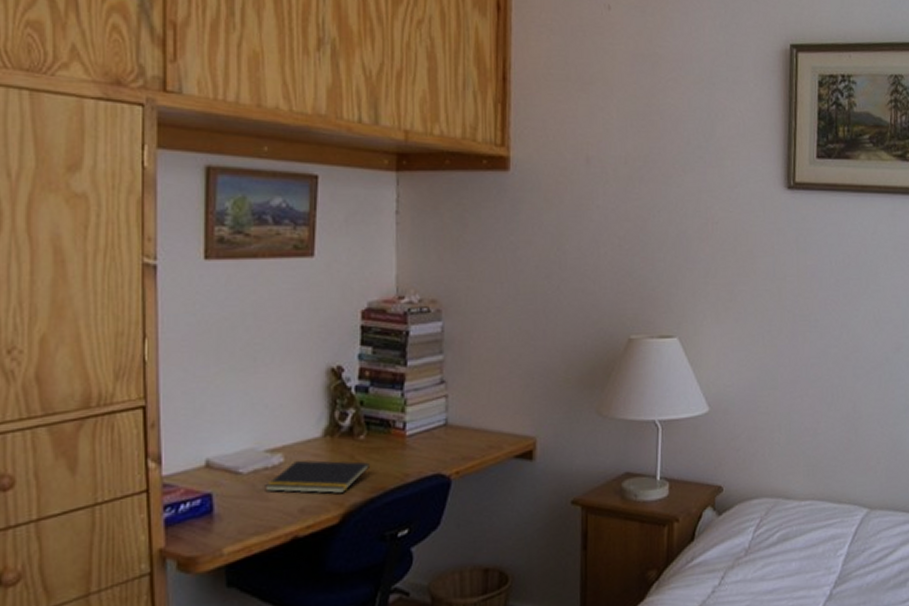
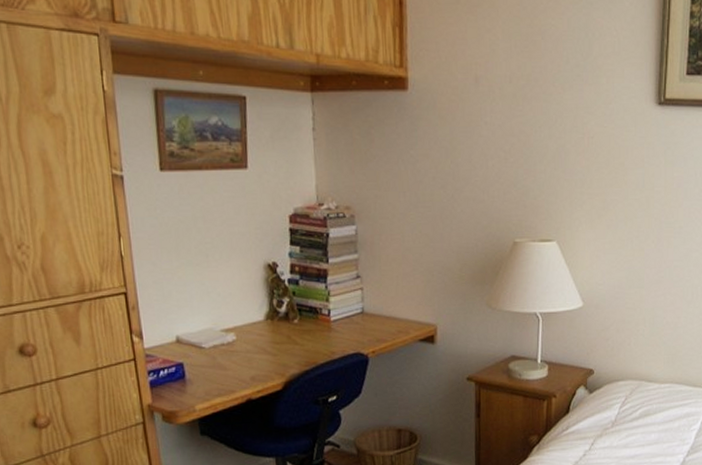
notepad: present [265,460,370,494] -> none [223,338,303,366]

